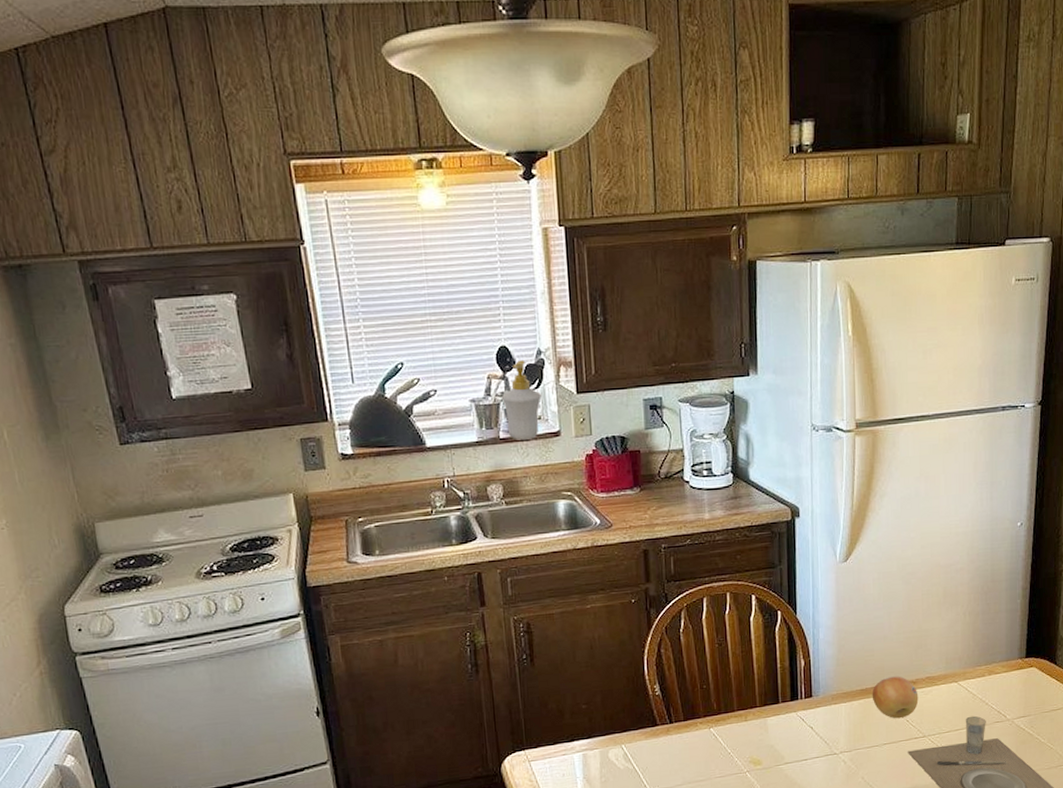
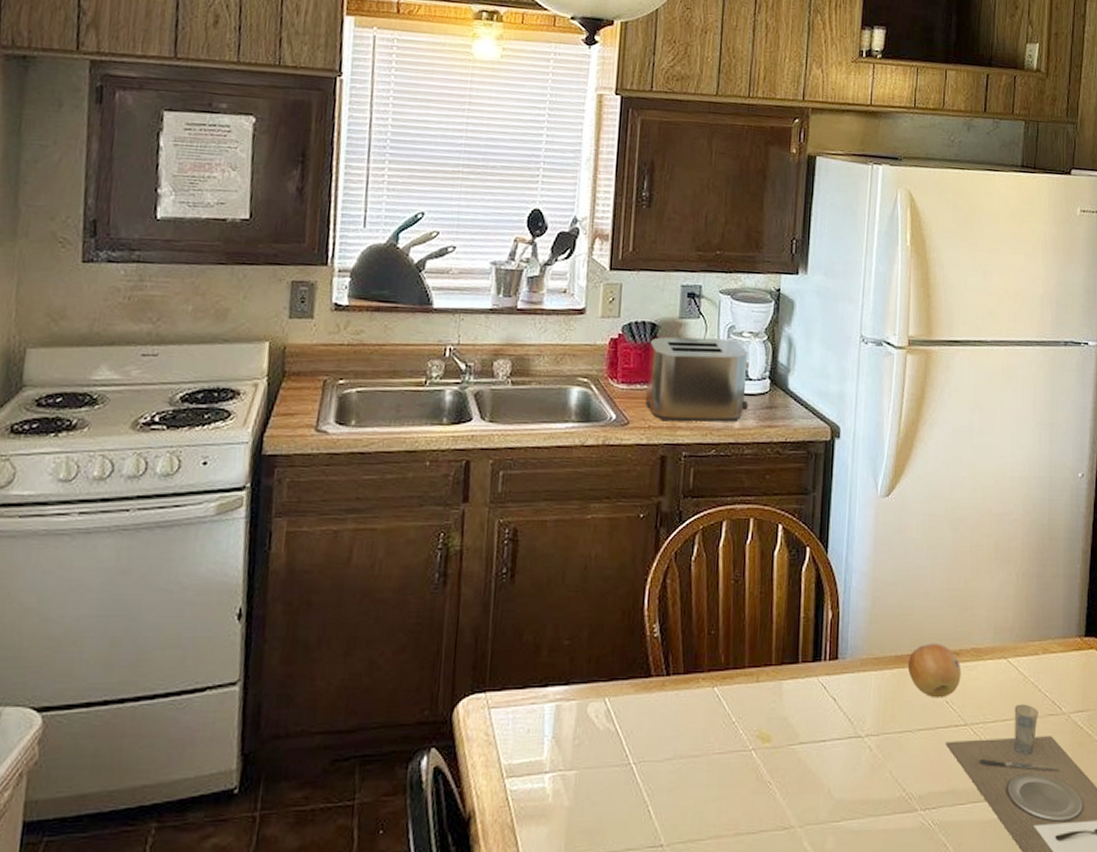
soap bottle: present [501,360,541,440] -> none [525,226,570,314]
toaster: none [621,443,715,521] -> present [645,337,750,422]

